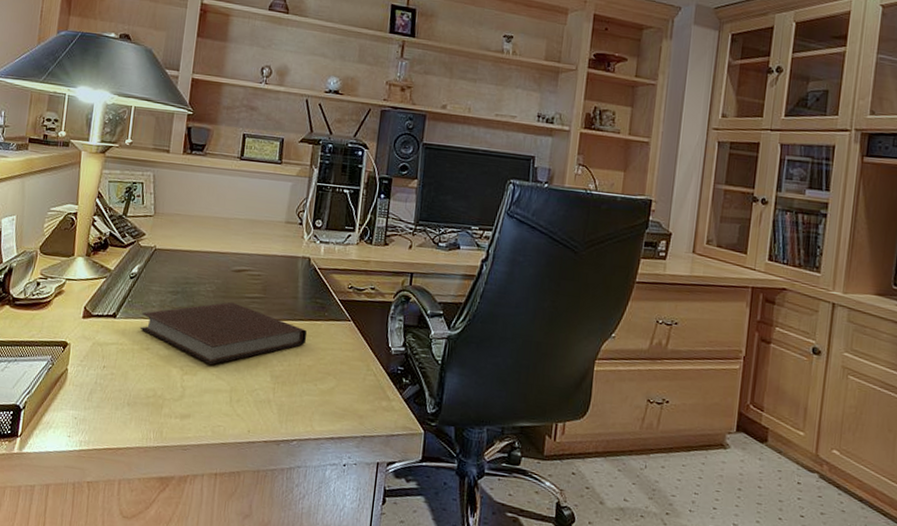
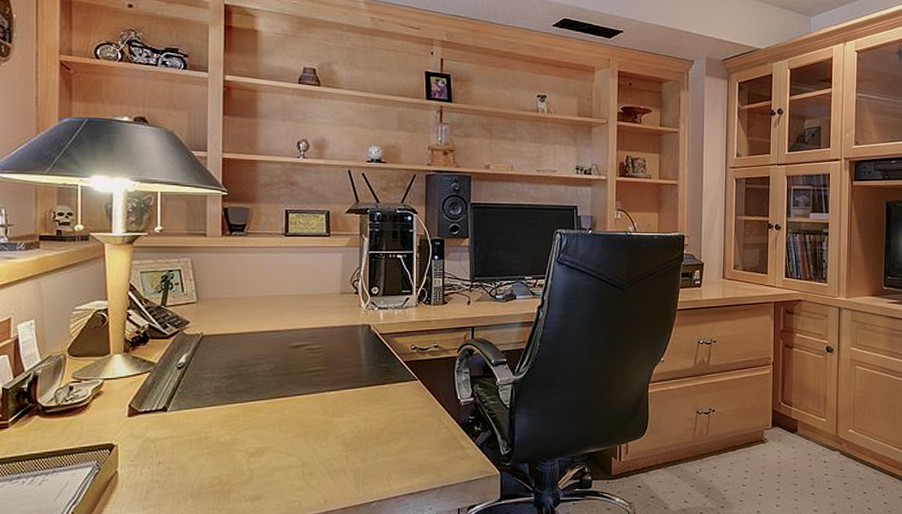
notebook: present [140,301,308,364] -> none [196,378,375,442]

